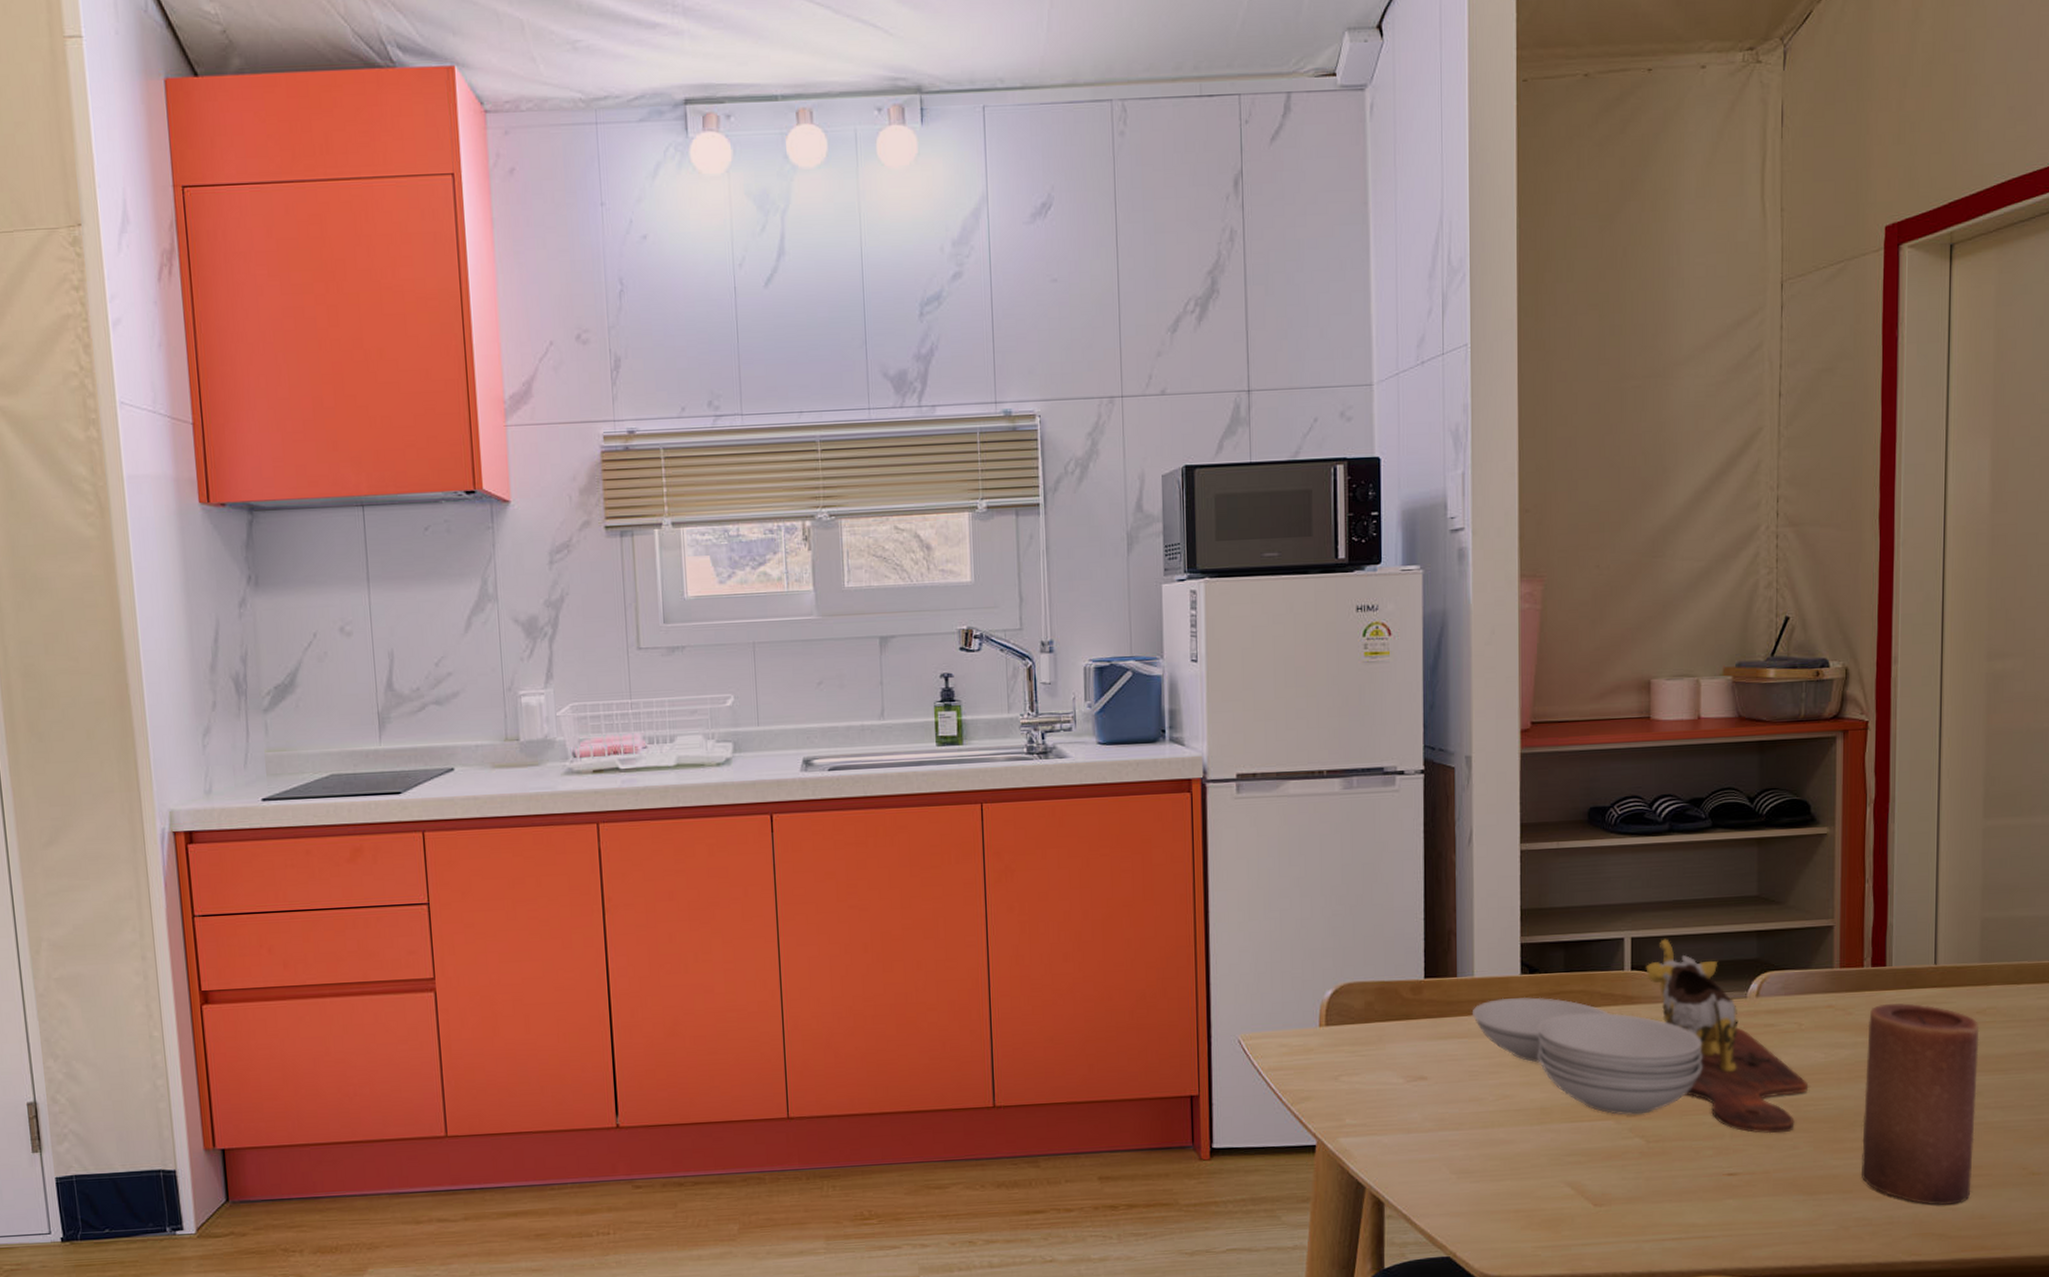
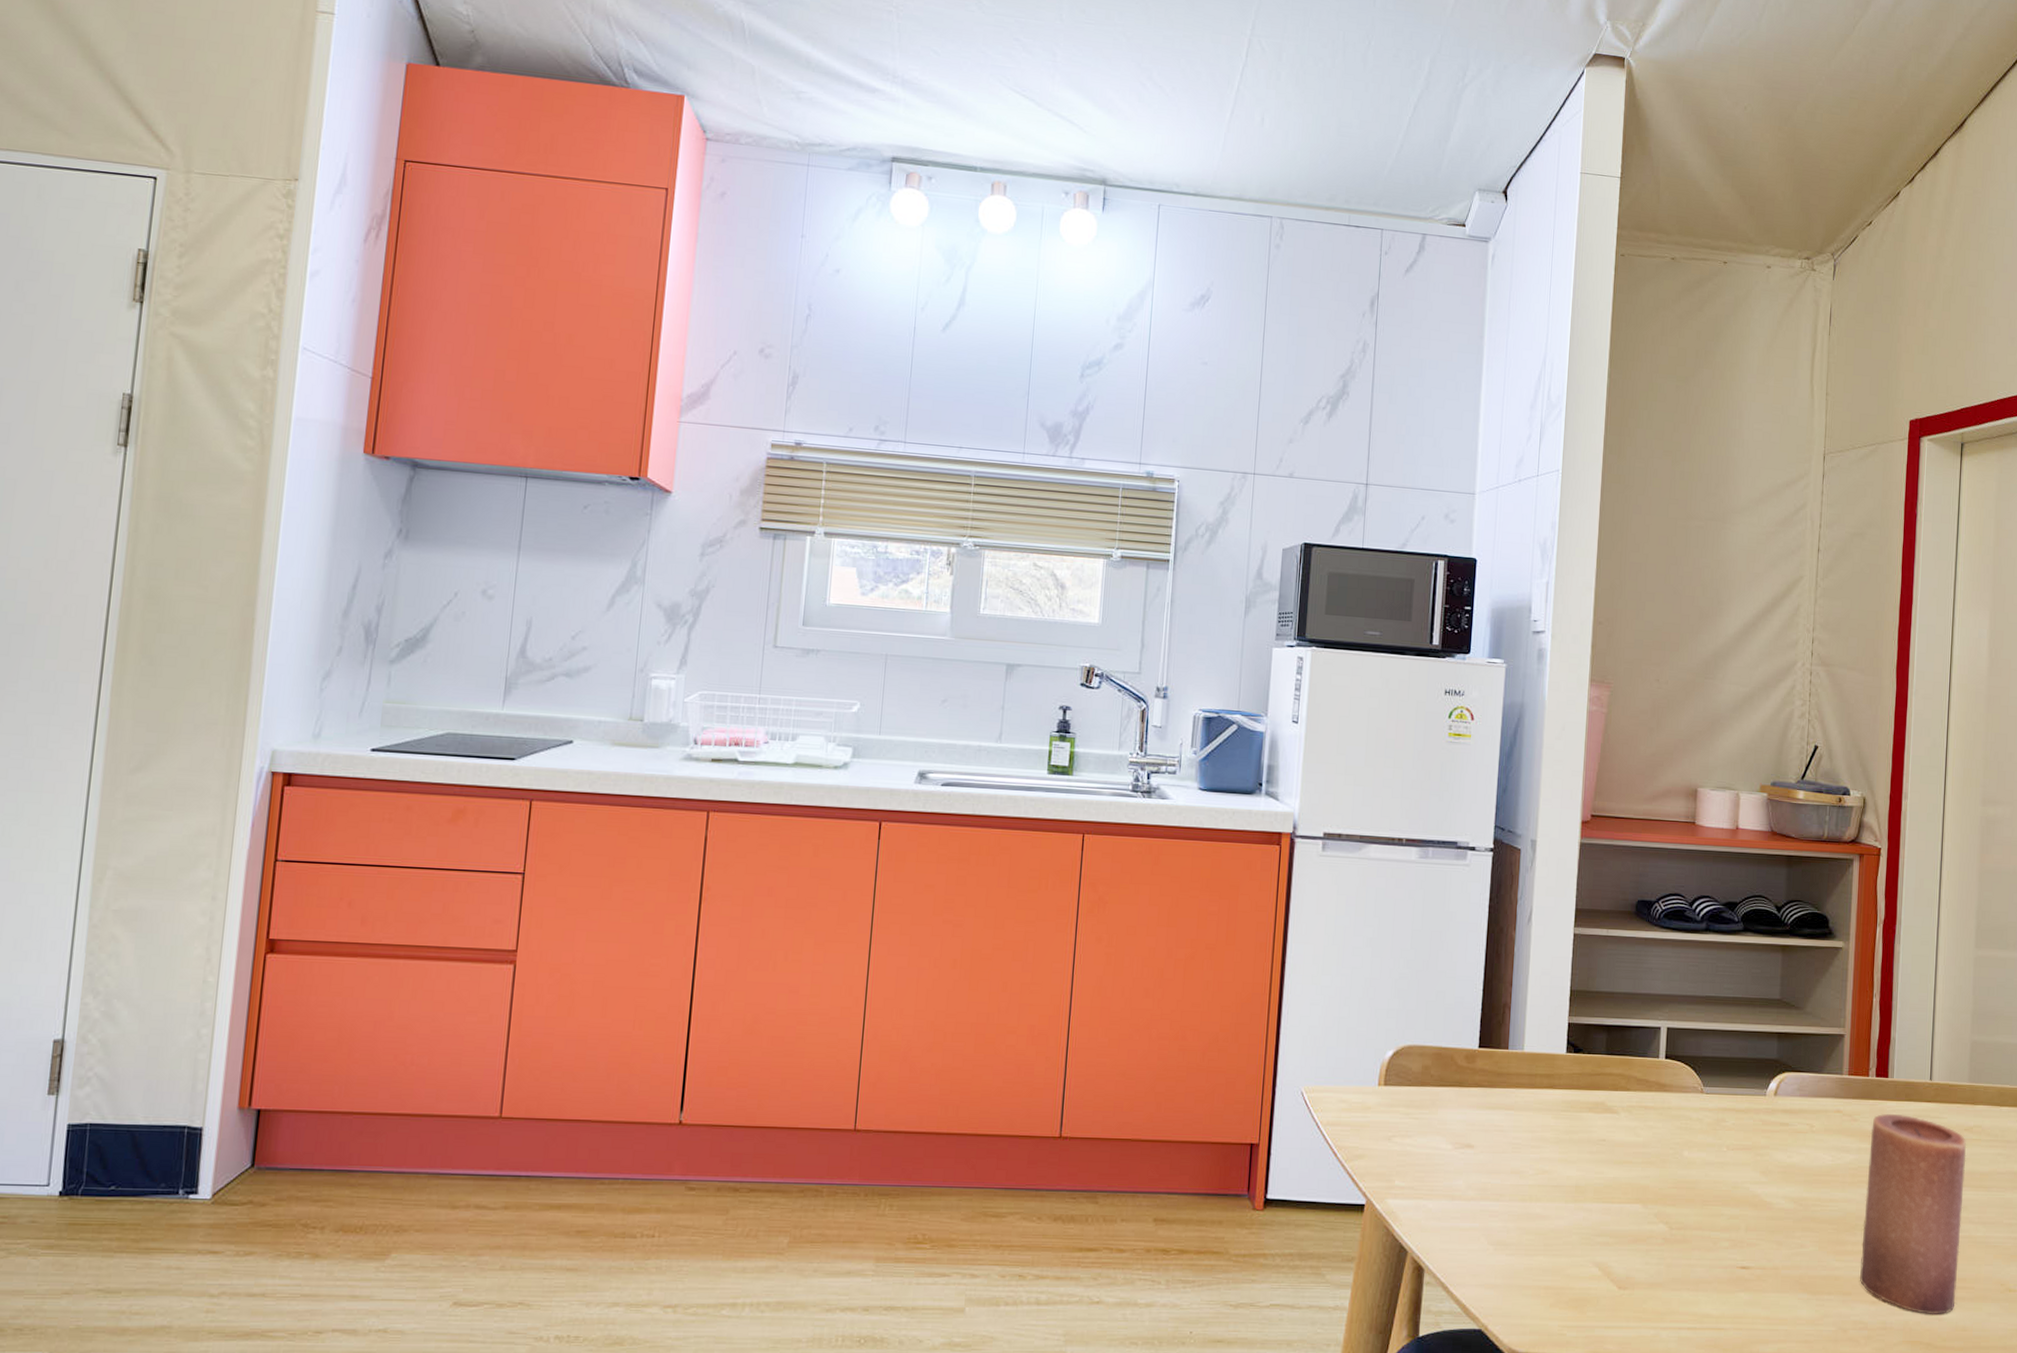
cutting board: present [1471,938,1808,1134] -> none [1519,1031,1816,1231]

